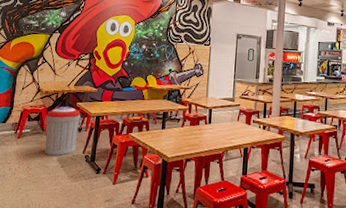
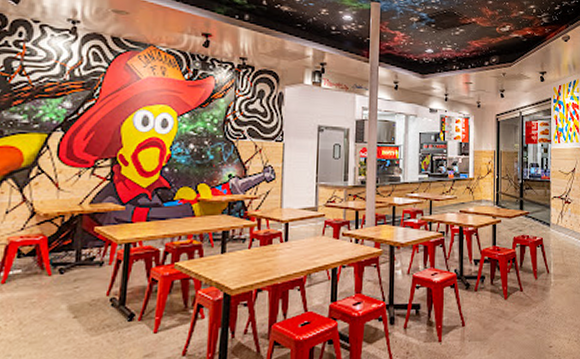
trash can: present [44,106,81,156] -> none [44,233,102,303]

